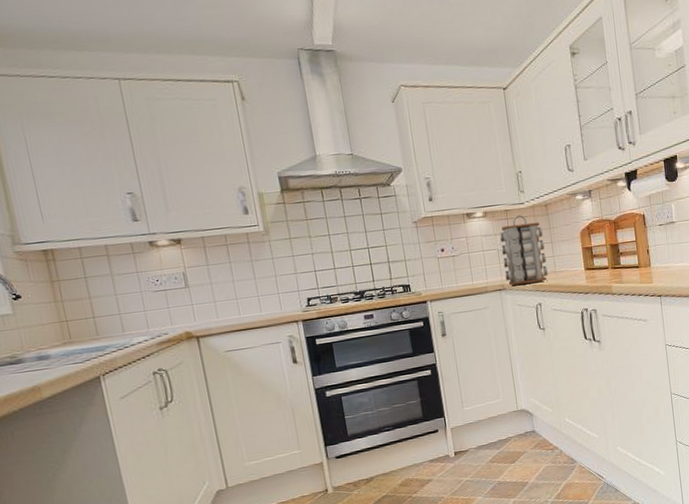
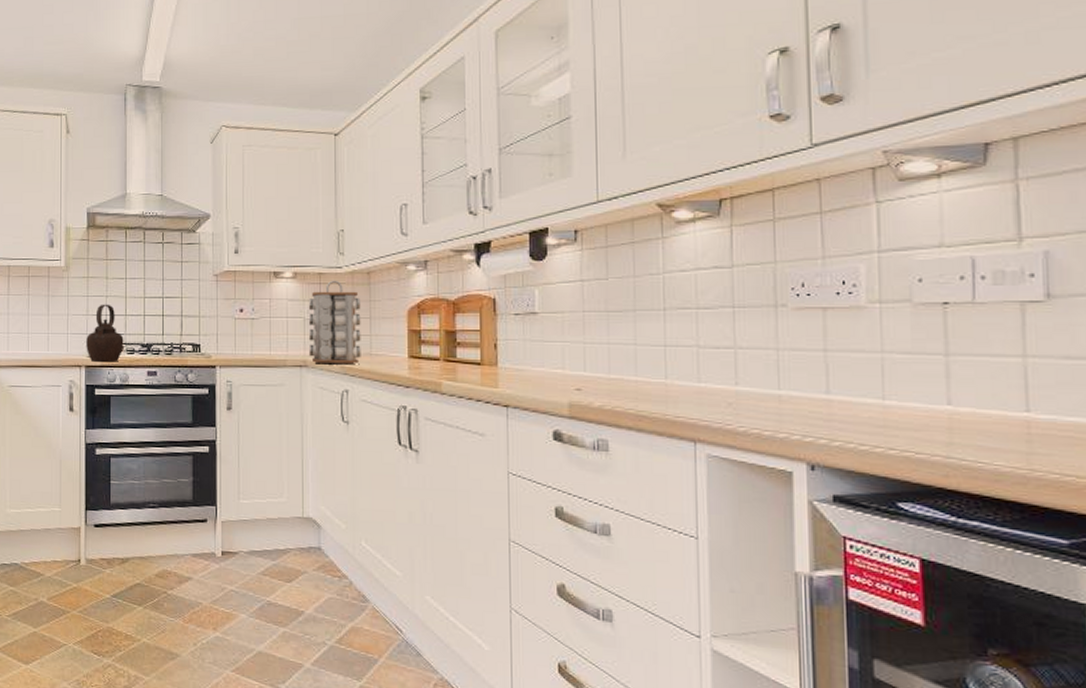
teapot: none [298,260,338,316] -> present [86,304,124,362]

